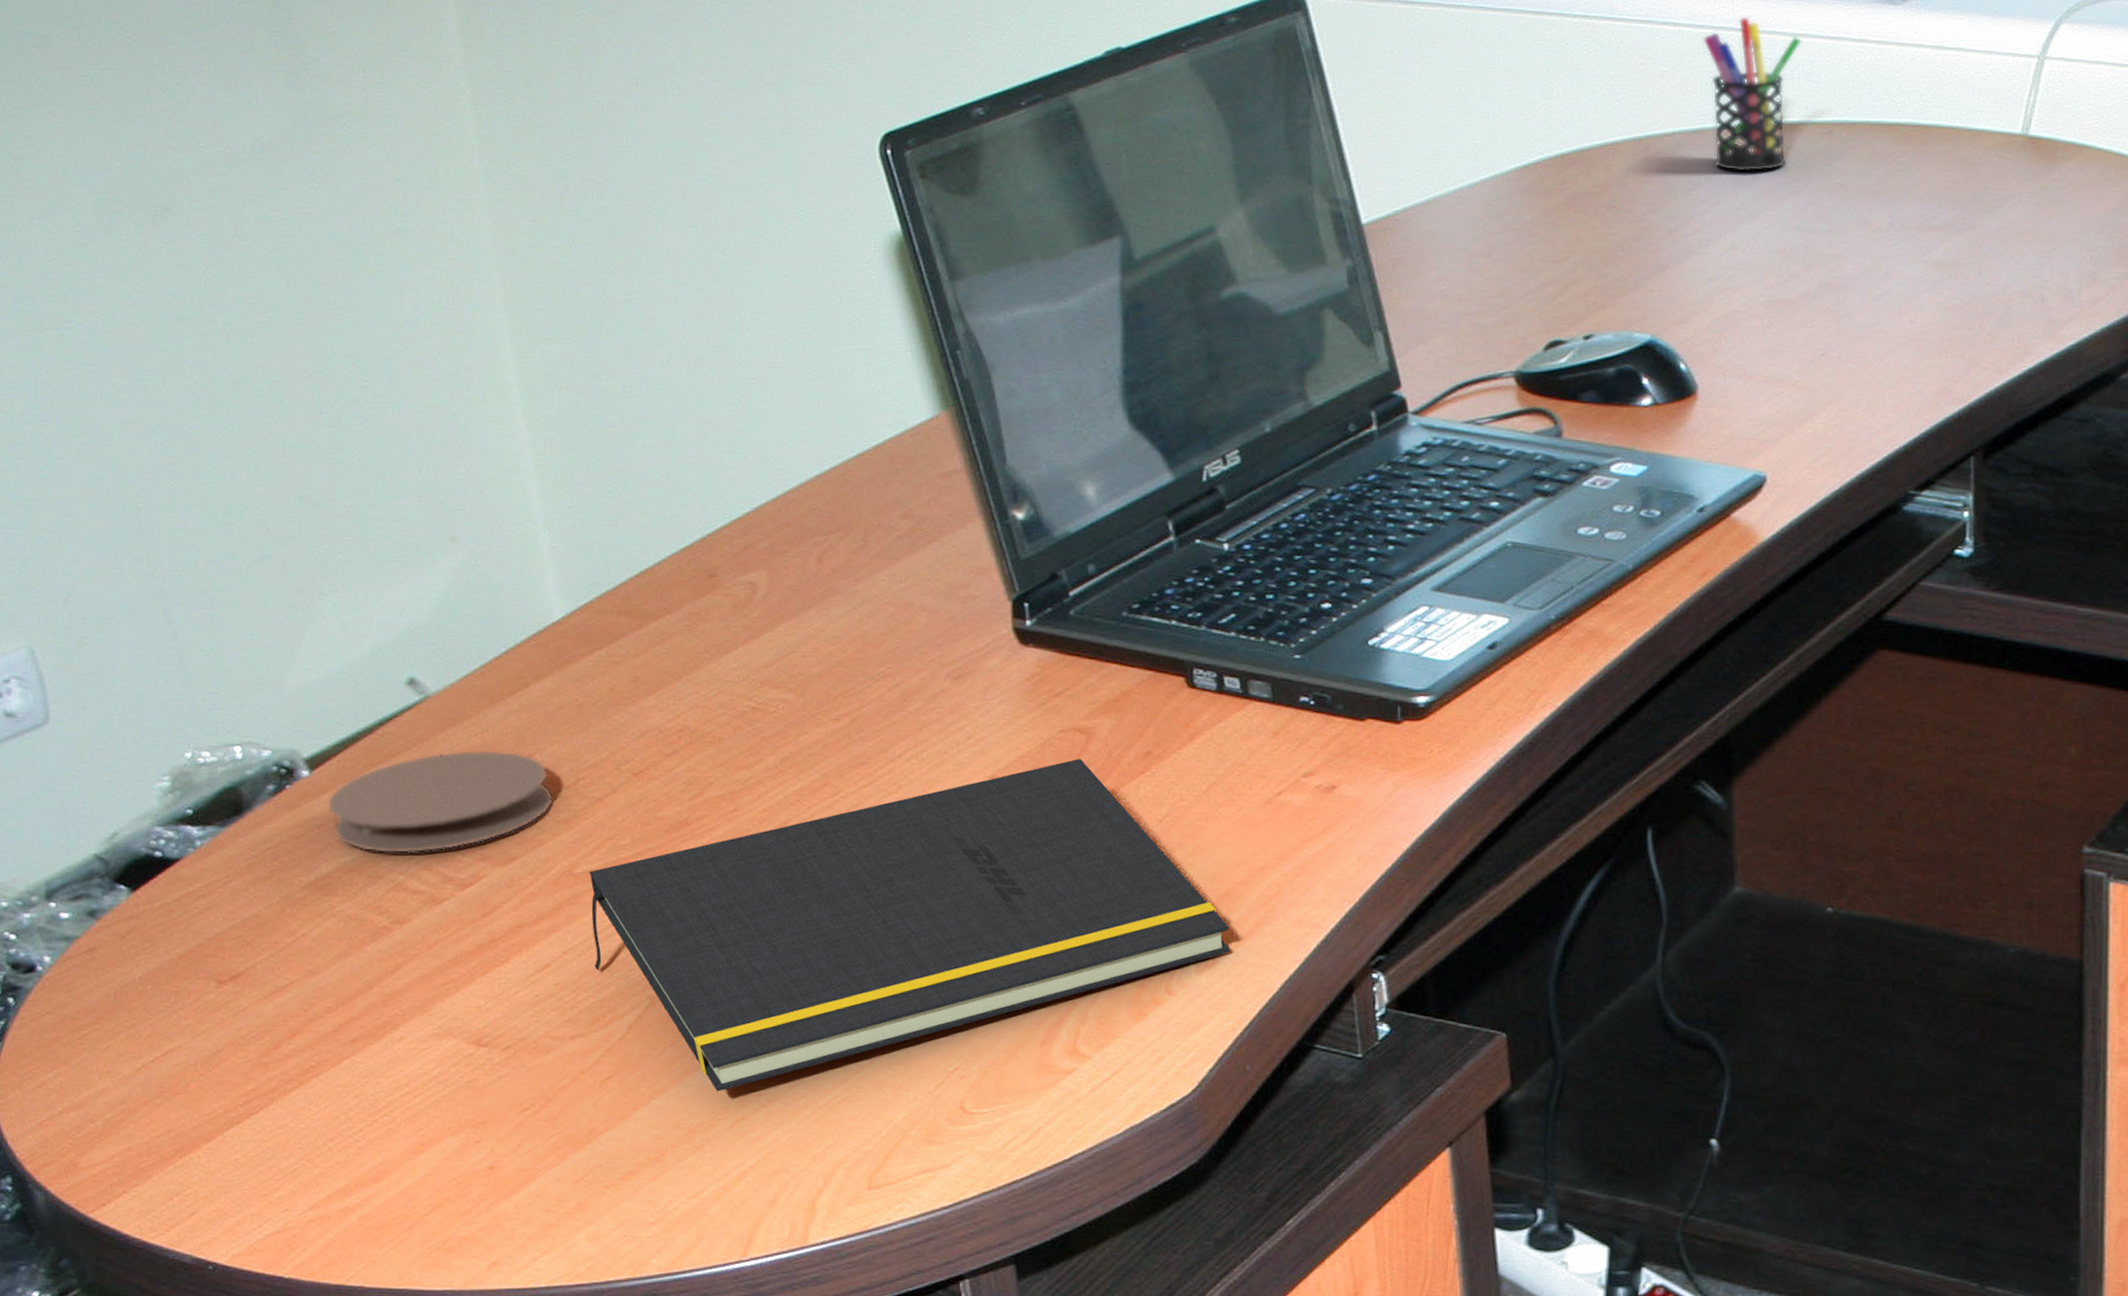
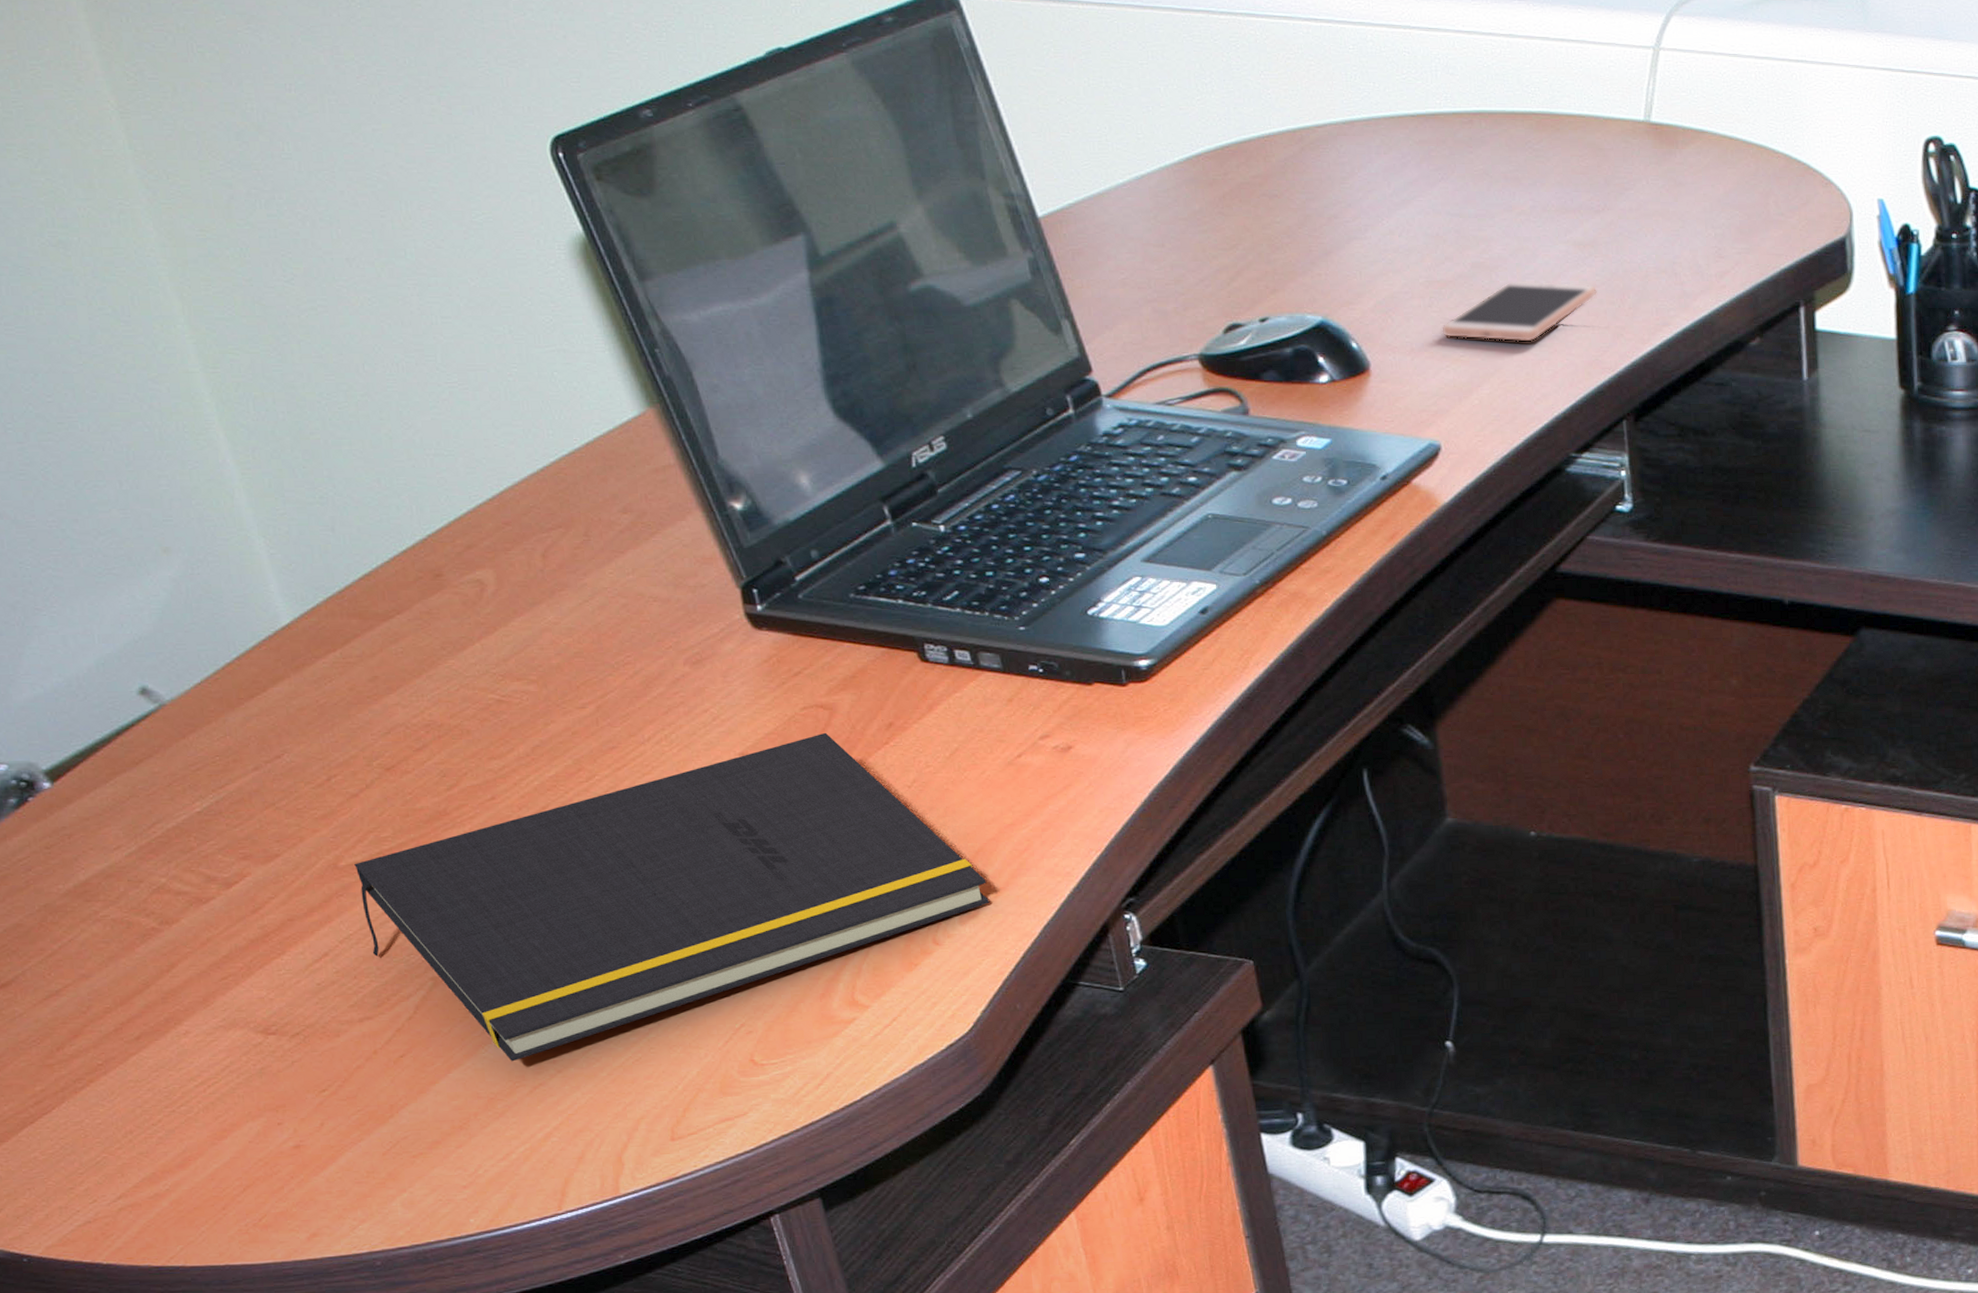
coaster: present [327,749,554,854] -> none [74,752,308,858]
pen holder: present [1702,17,1803,172] -> none [1343,12,1437,160]
smartphone: none [1779,302,1954,368] -> present [1442,281,1598,342]

